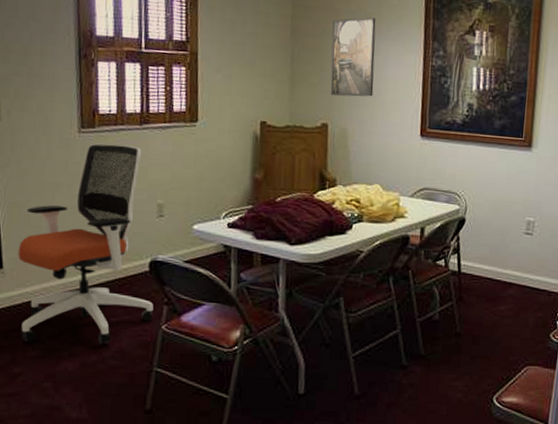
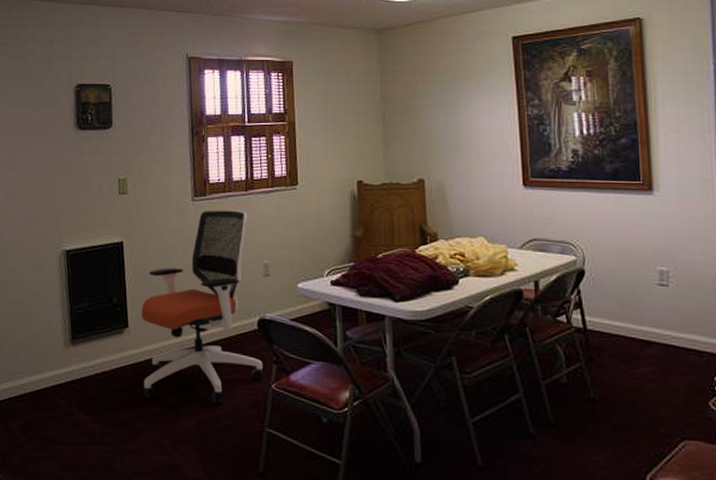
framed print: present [330,17,376,97] -> none [421,75,468,152]

